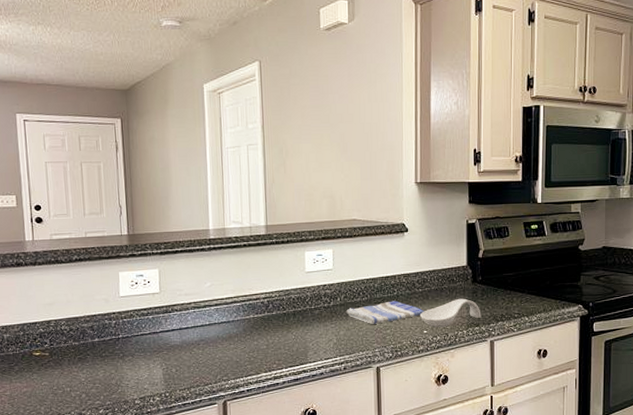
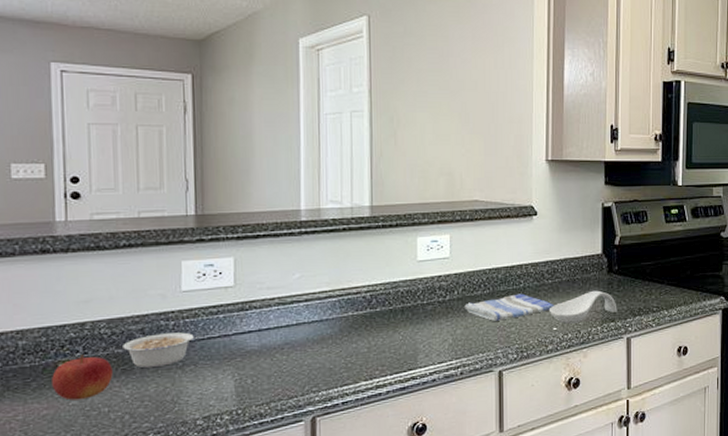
fruit: none [28,346,72,381] -> present [52,355,113,401]
legume: none [78,330,136,357] -> present [123,332,202,368]

